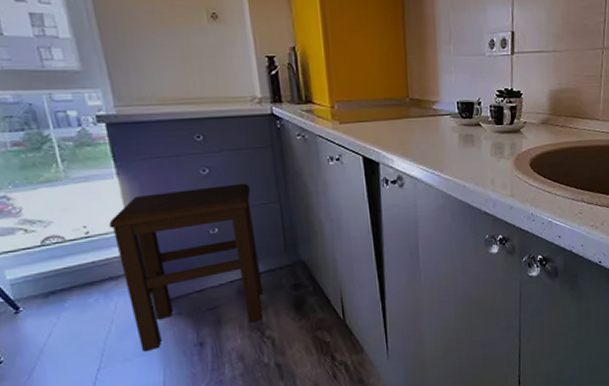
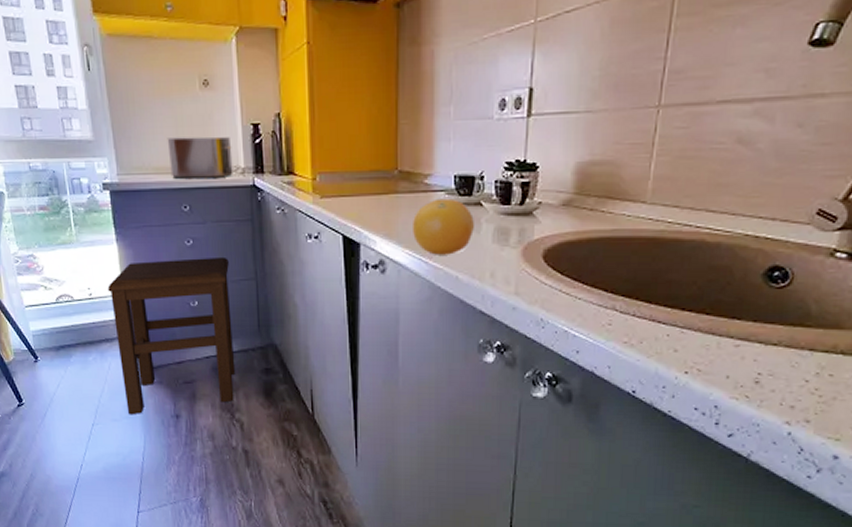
toaster: none [173,67,250,109] -> present [167,136,233,179]
fruit: none [424,121,476,169] -> present [411,198,474,255]

